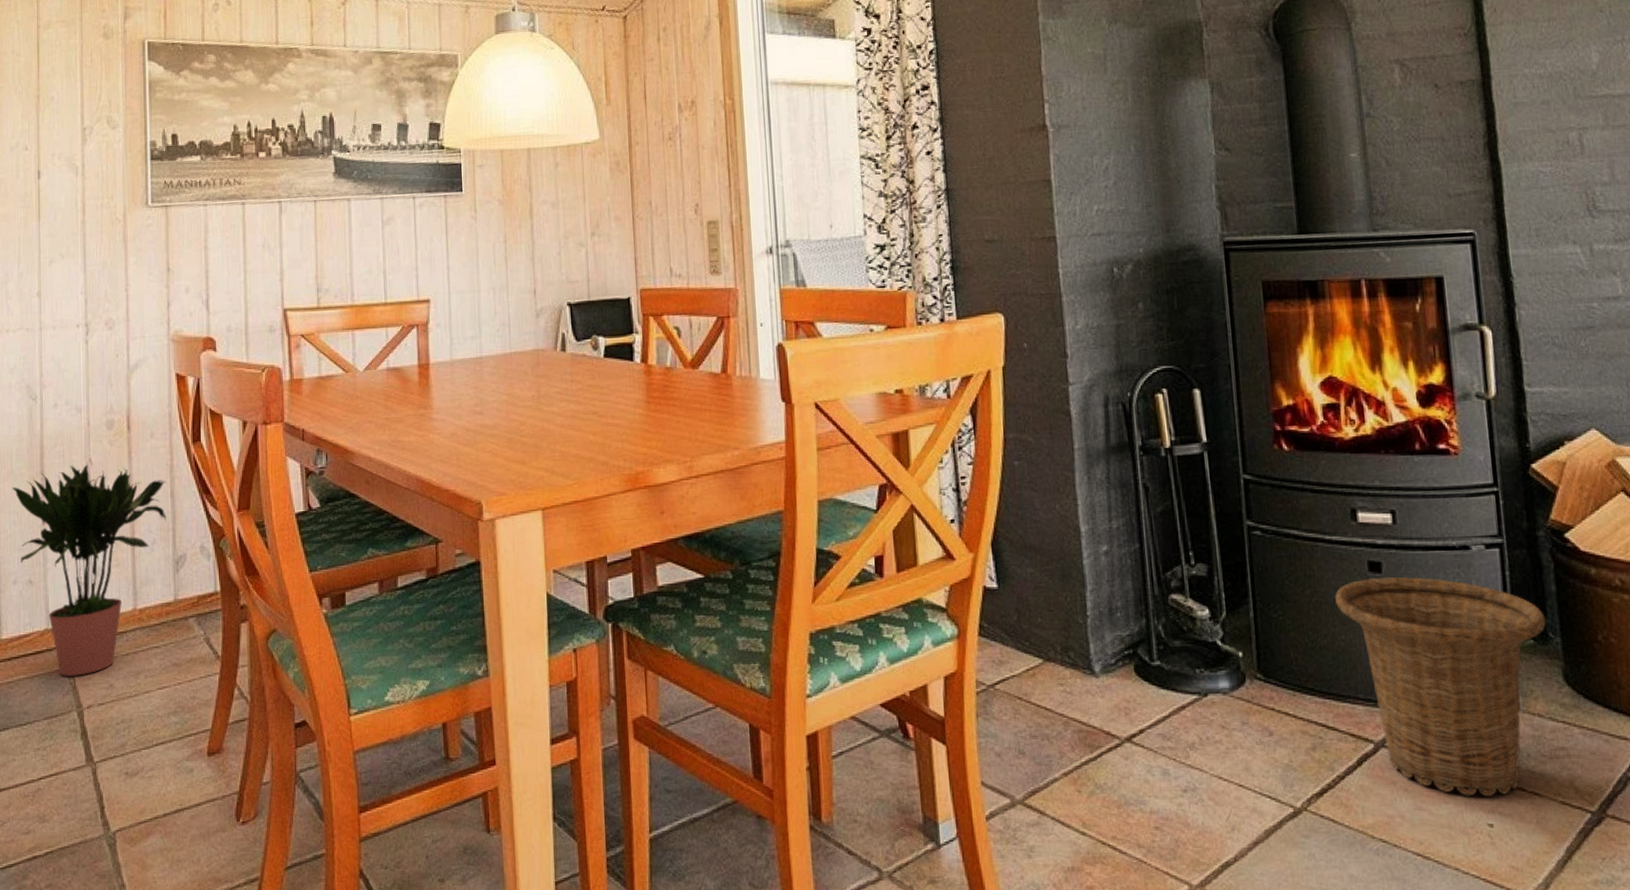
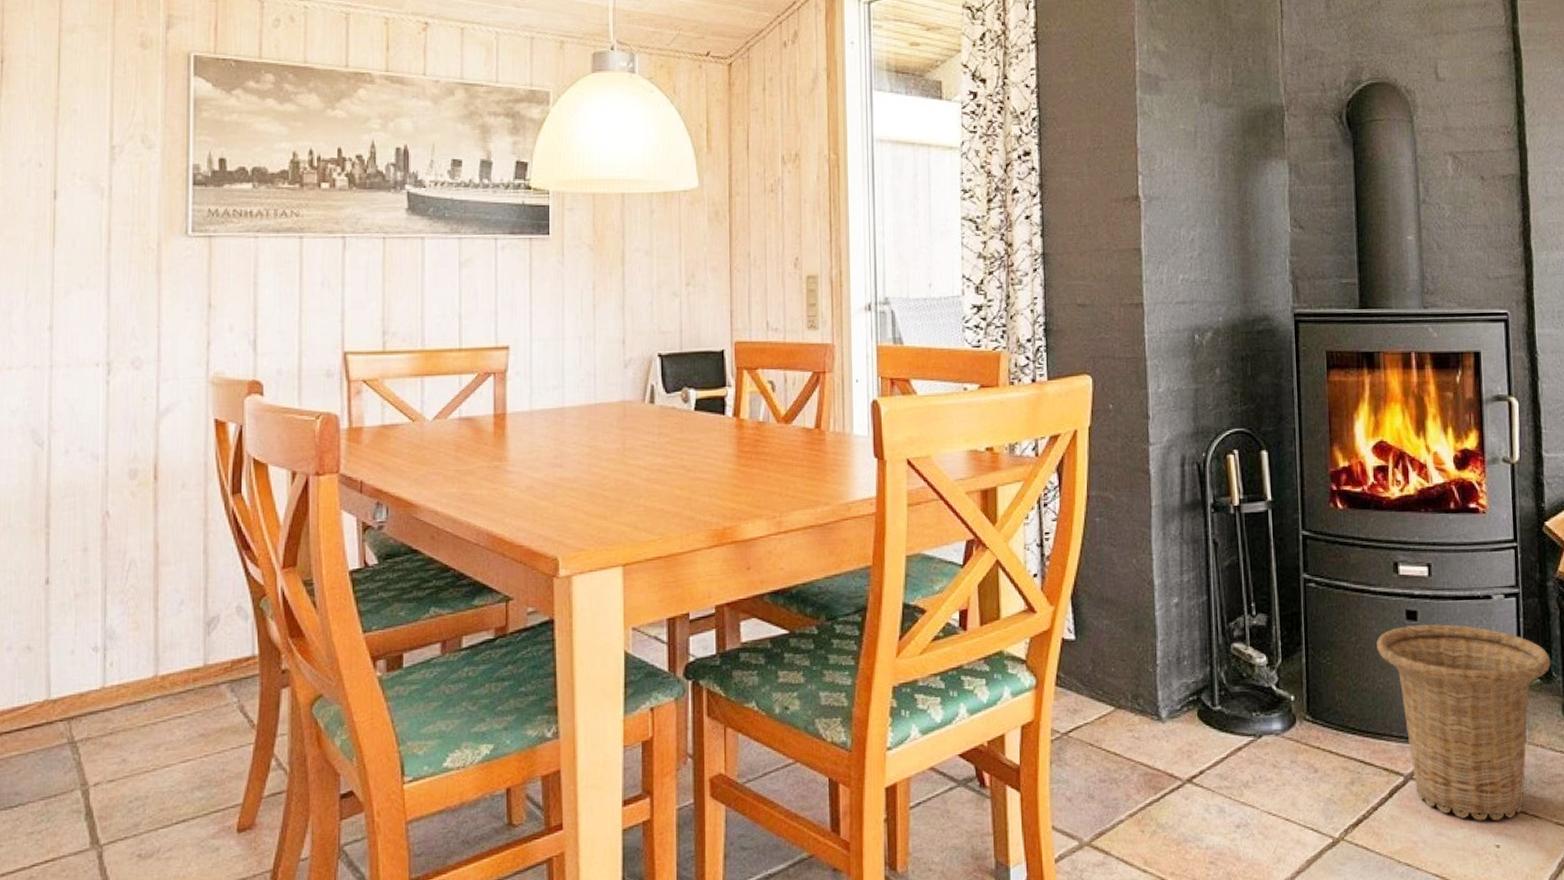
potted plant: present [12,464,166,676] -> none [9,517,199,752]

